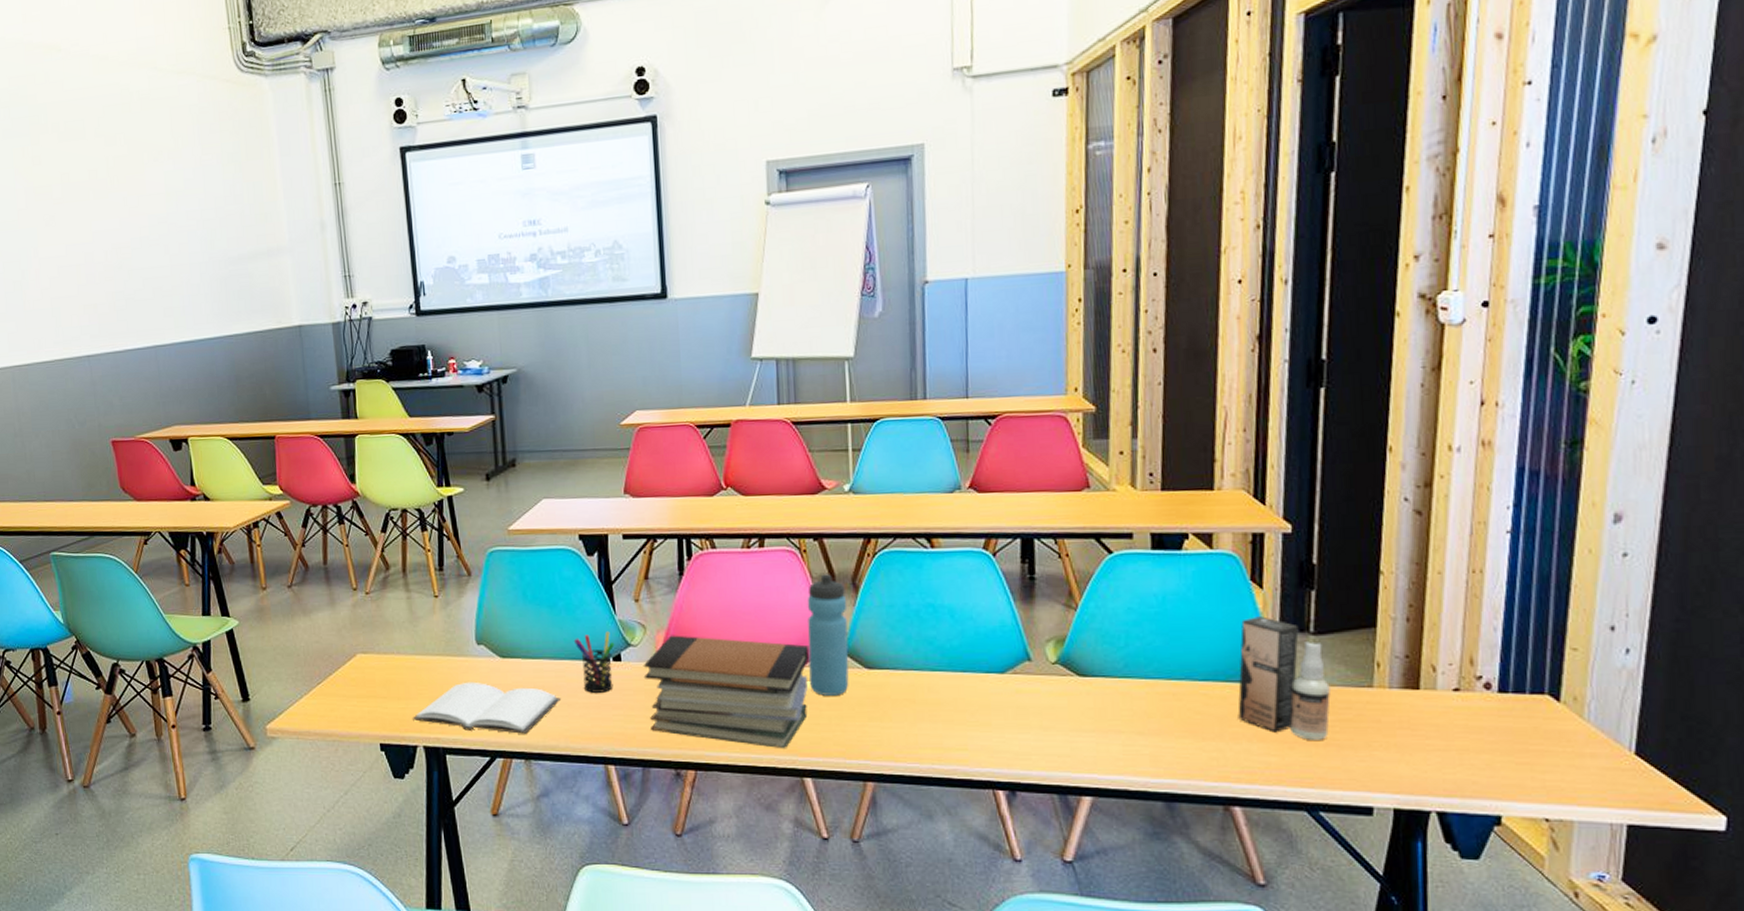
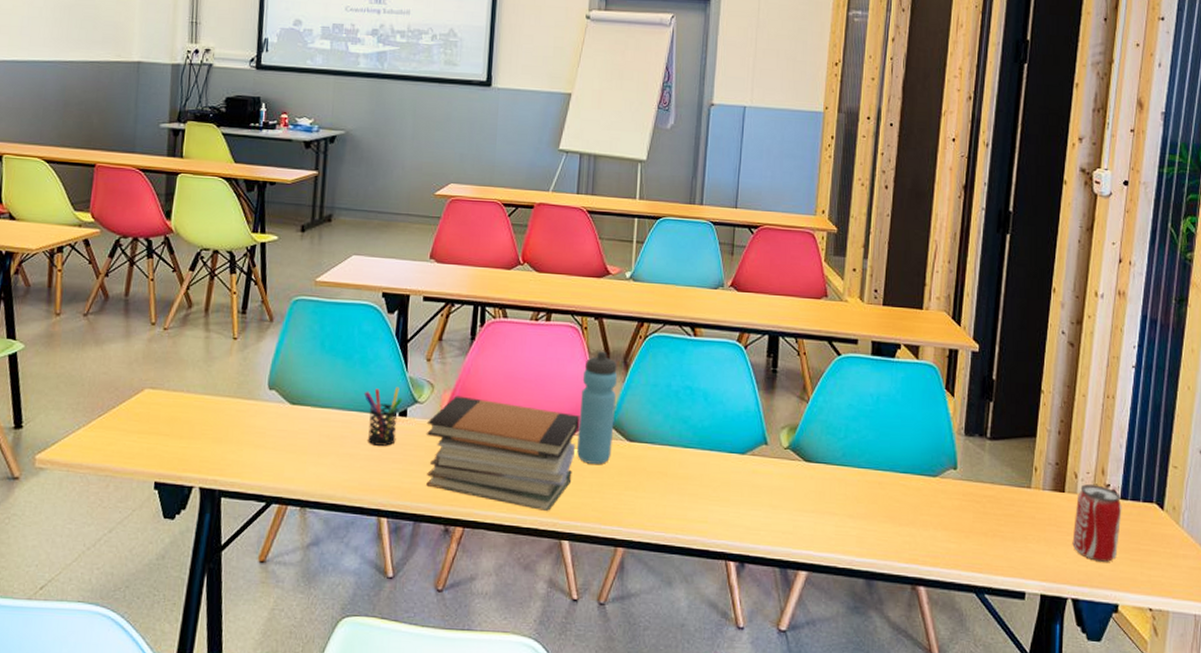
book: present [412,681,561,734] -> none [191,425,343,482]
spray bottle: present [1237,616,1331,740] -> none [928,420,999,531]
beverage can: none [1433,678,1501,767] -> present [1072,484,1122,562]

